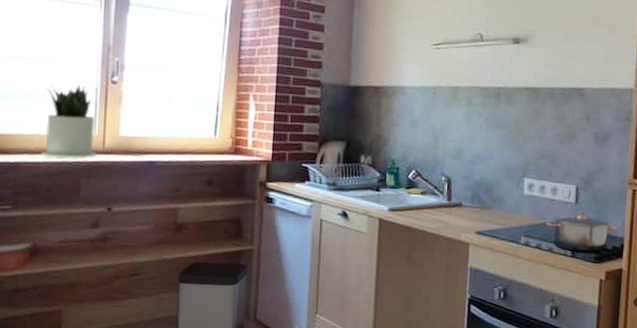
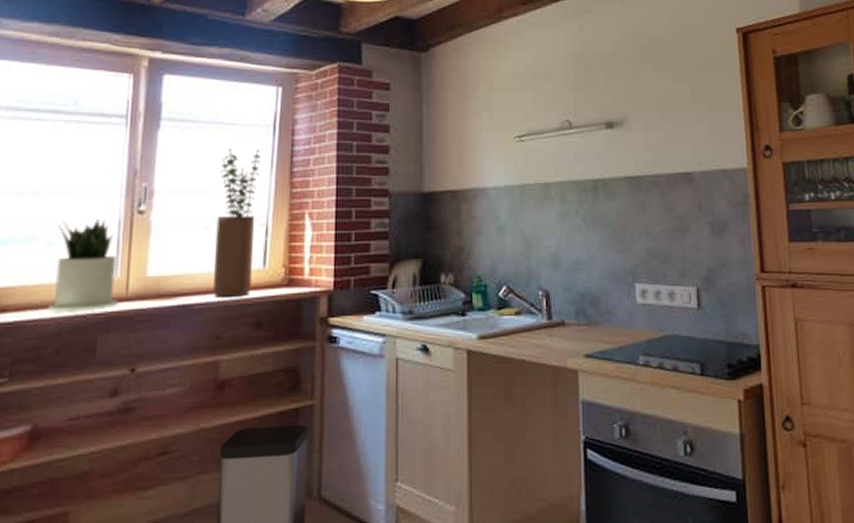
vase: none [173,34,214,159] -> present [213,149,260,297]
cooking pot: present [545,211,618,253] -> none [665,317,751,369]

